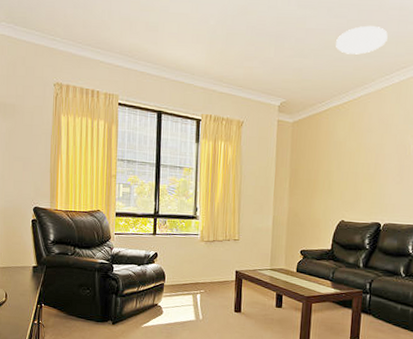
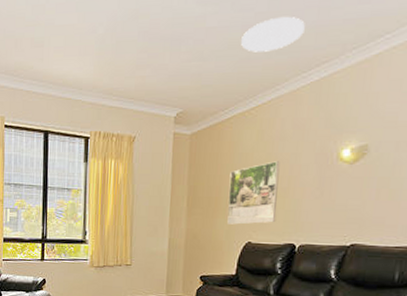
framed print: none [324,150,368,205] -> present [227,161,280,225]

